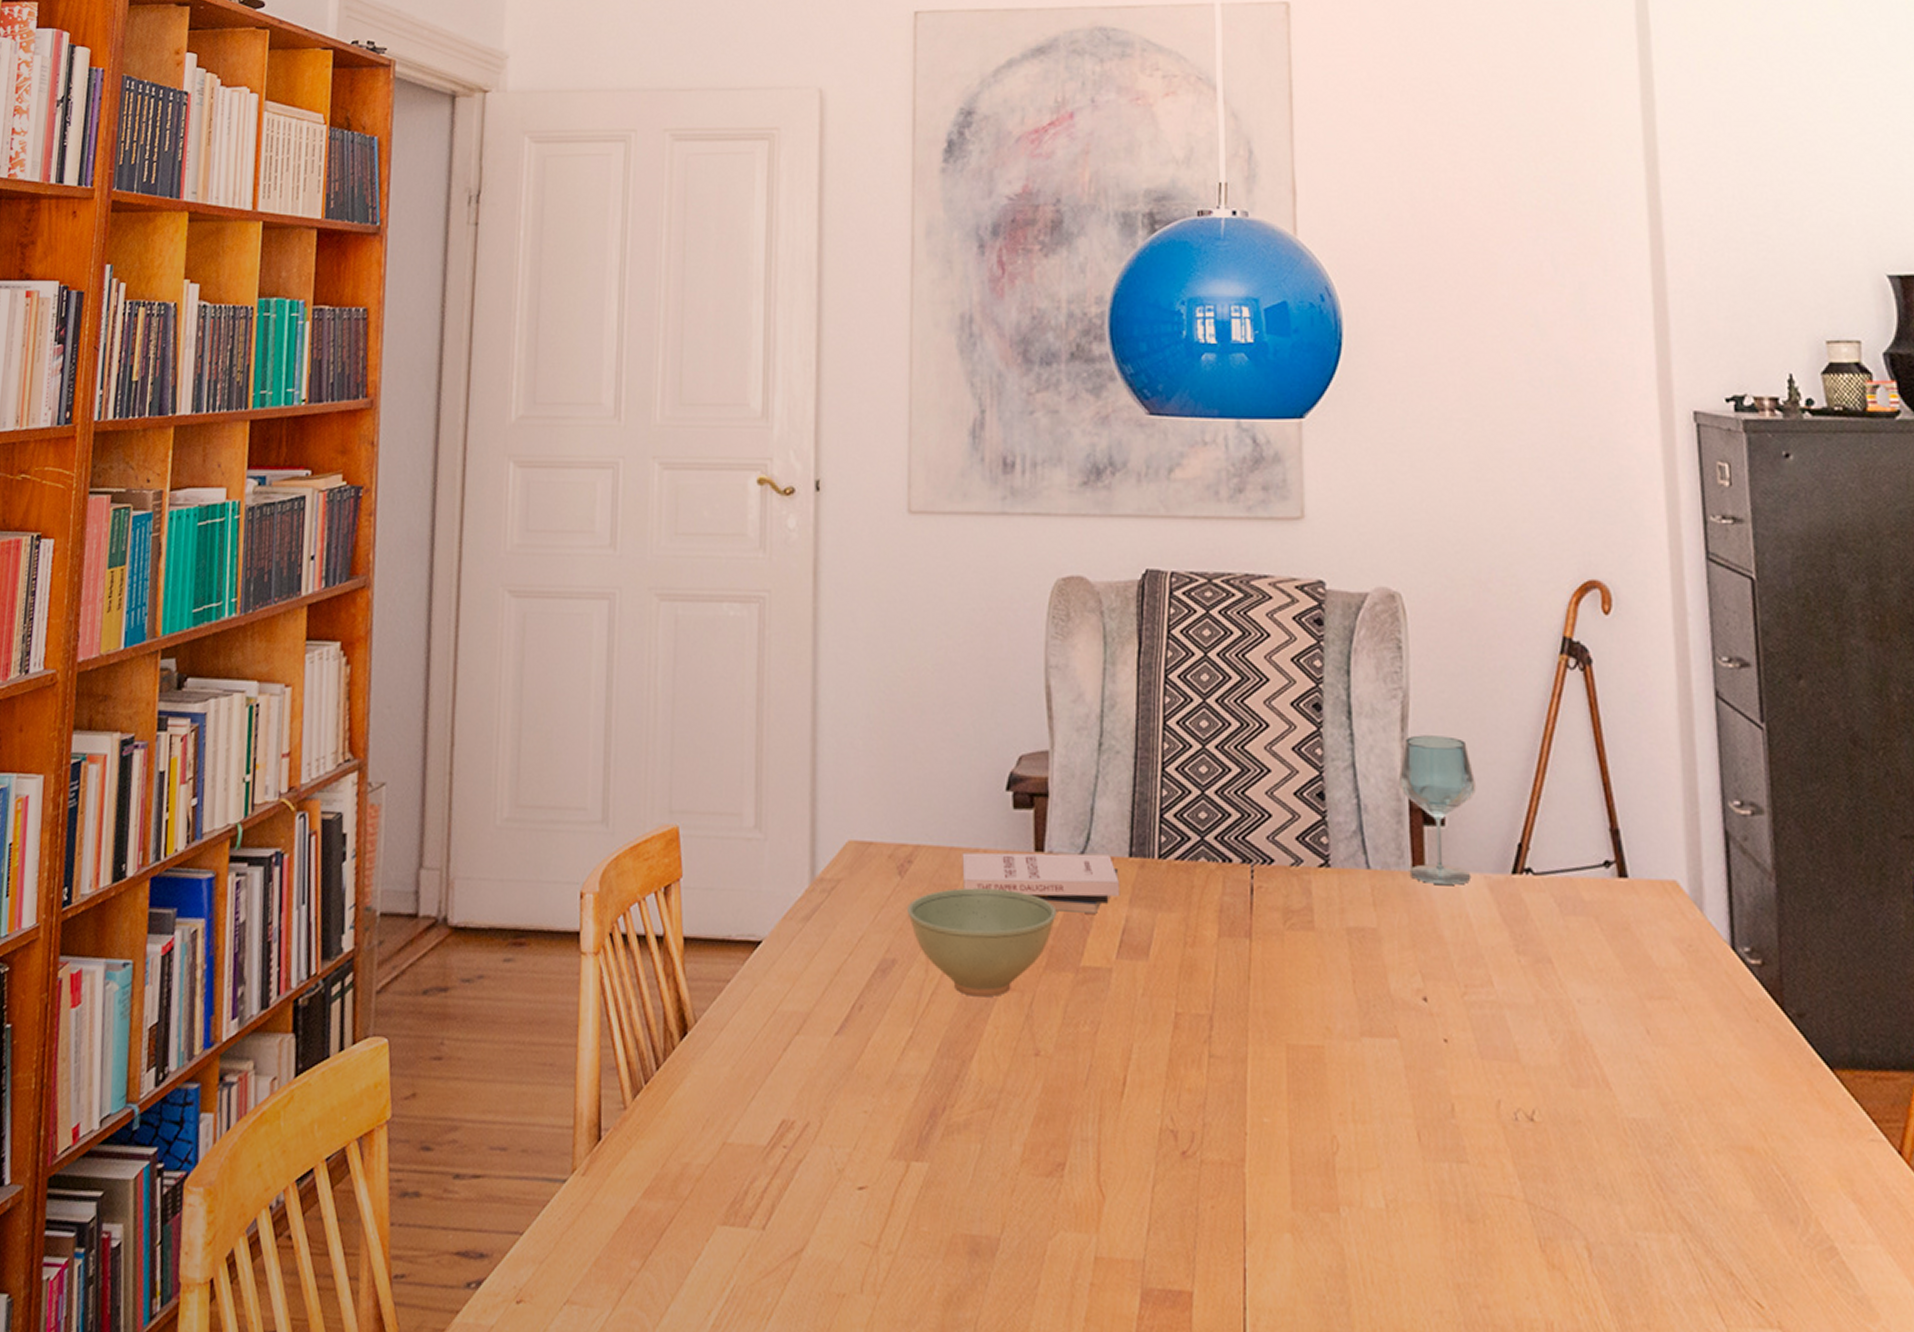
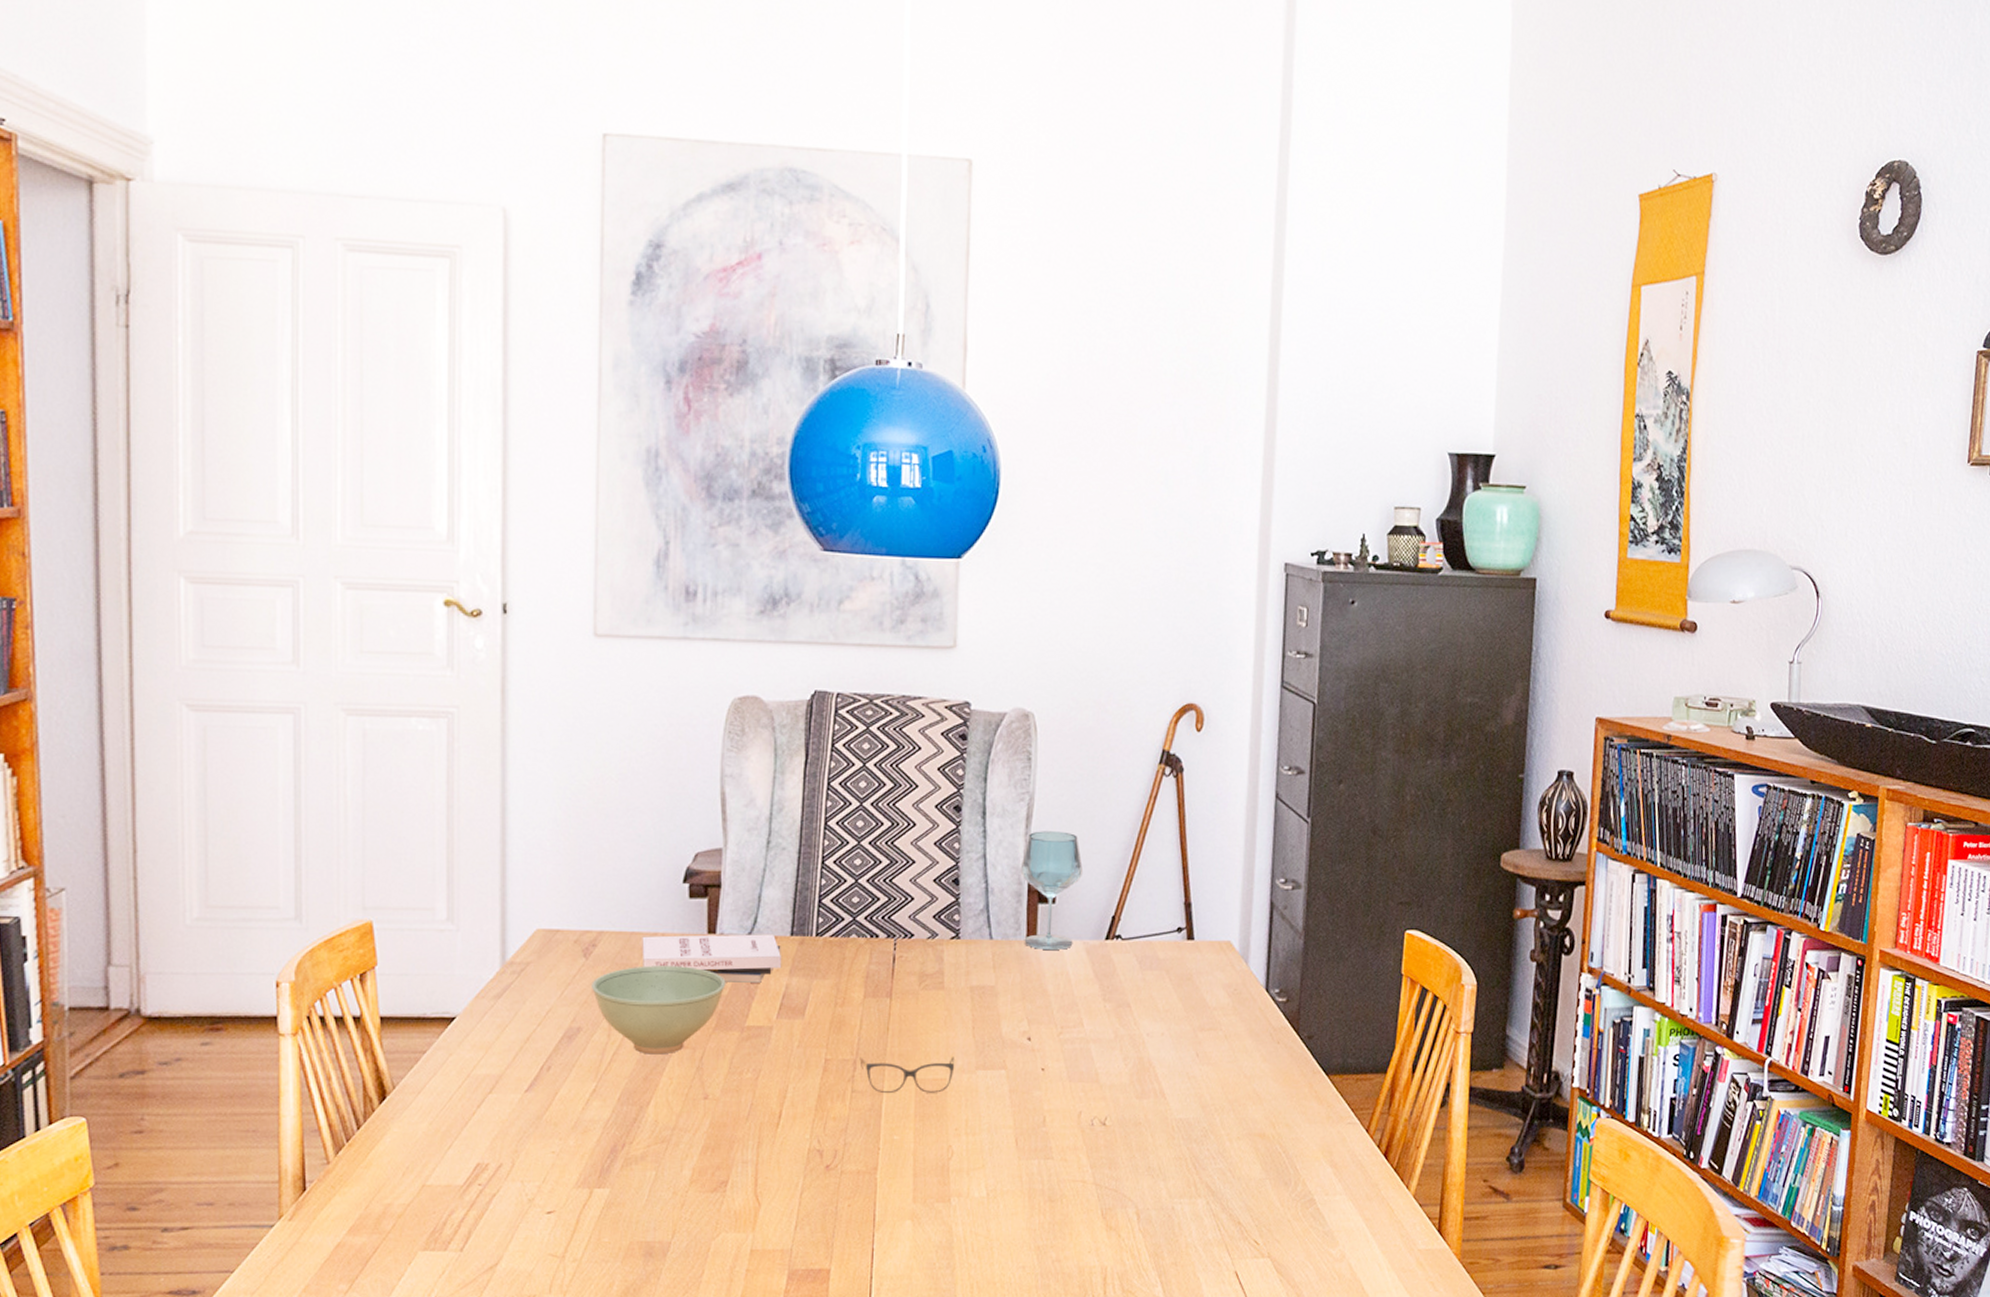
spectacles: none [1217,1012,1334,1065] -> present [859,1057,955,1094]

